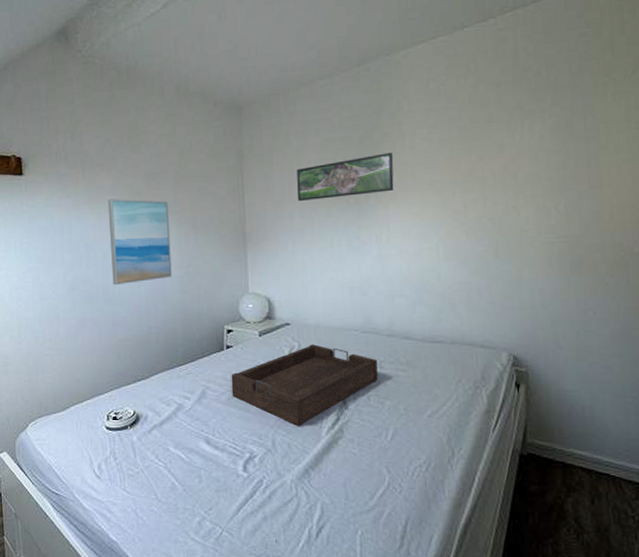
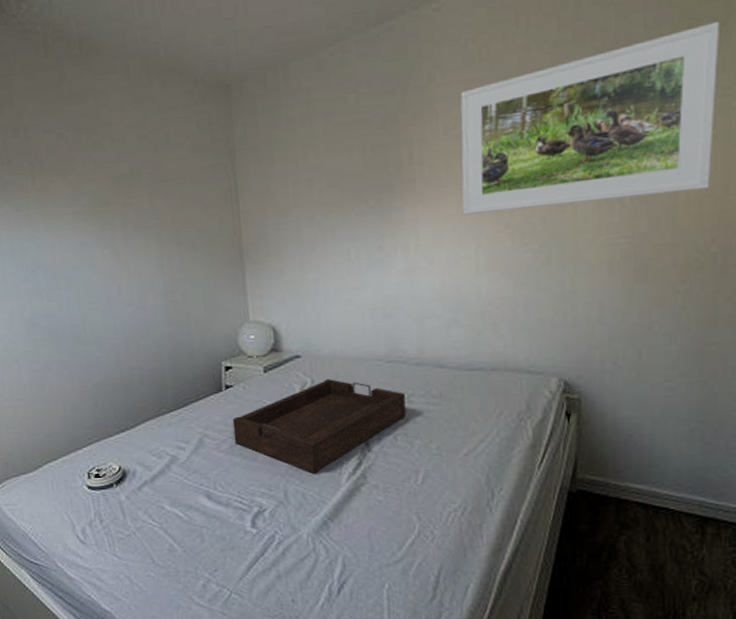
wall art: present [107,198,172,286] -> none [67,211,154,320]
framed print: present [296,152,394,202] -> none [303,138,424,206]
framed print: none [423,72,631,214] -> present [460,22,721,215]

